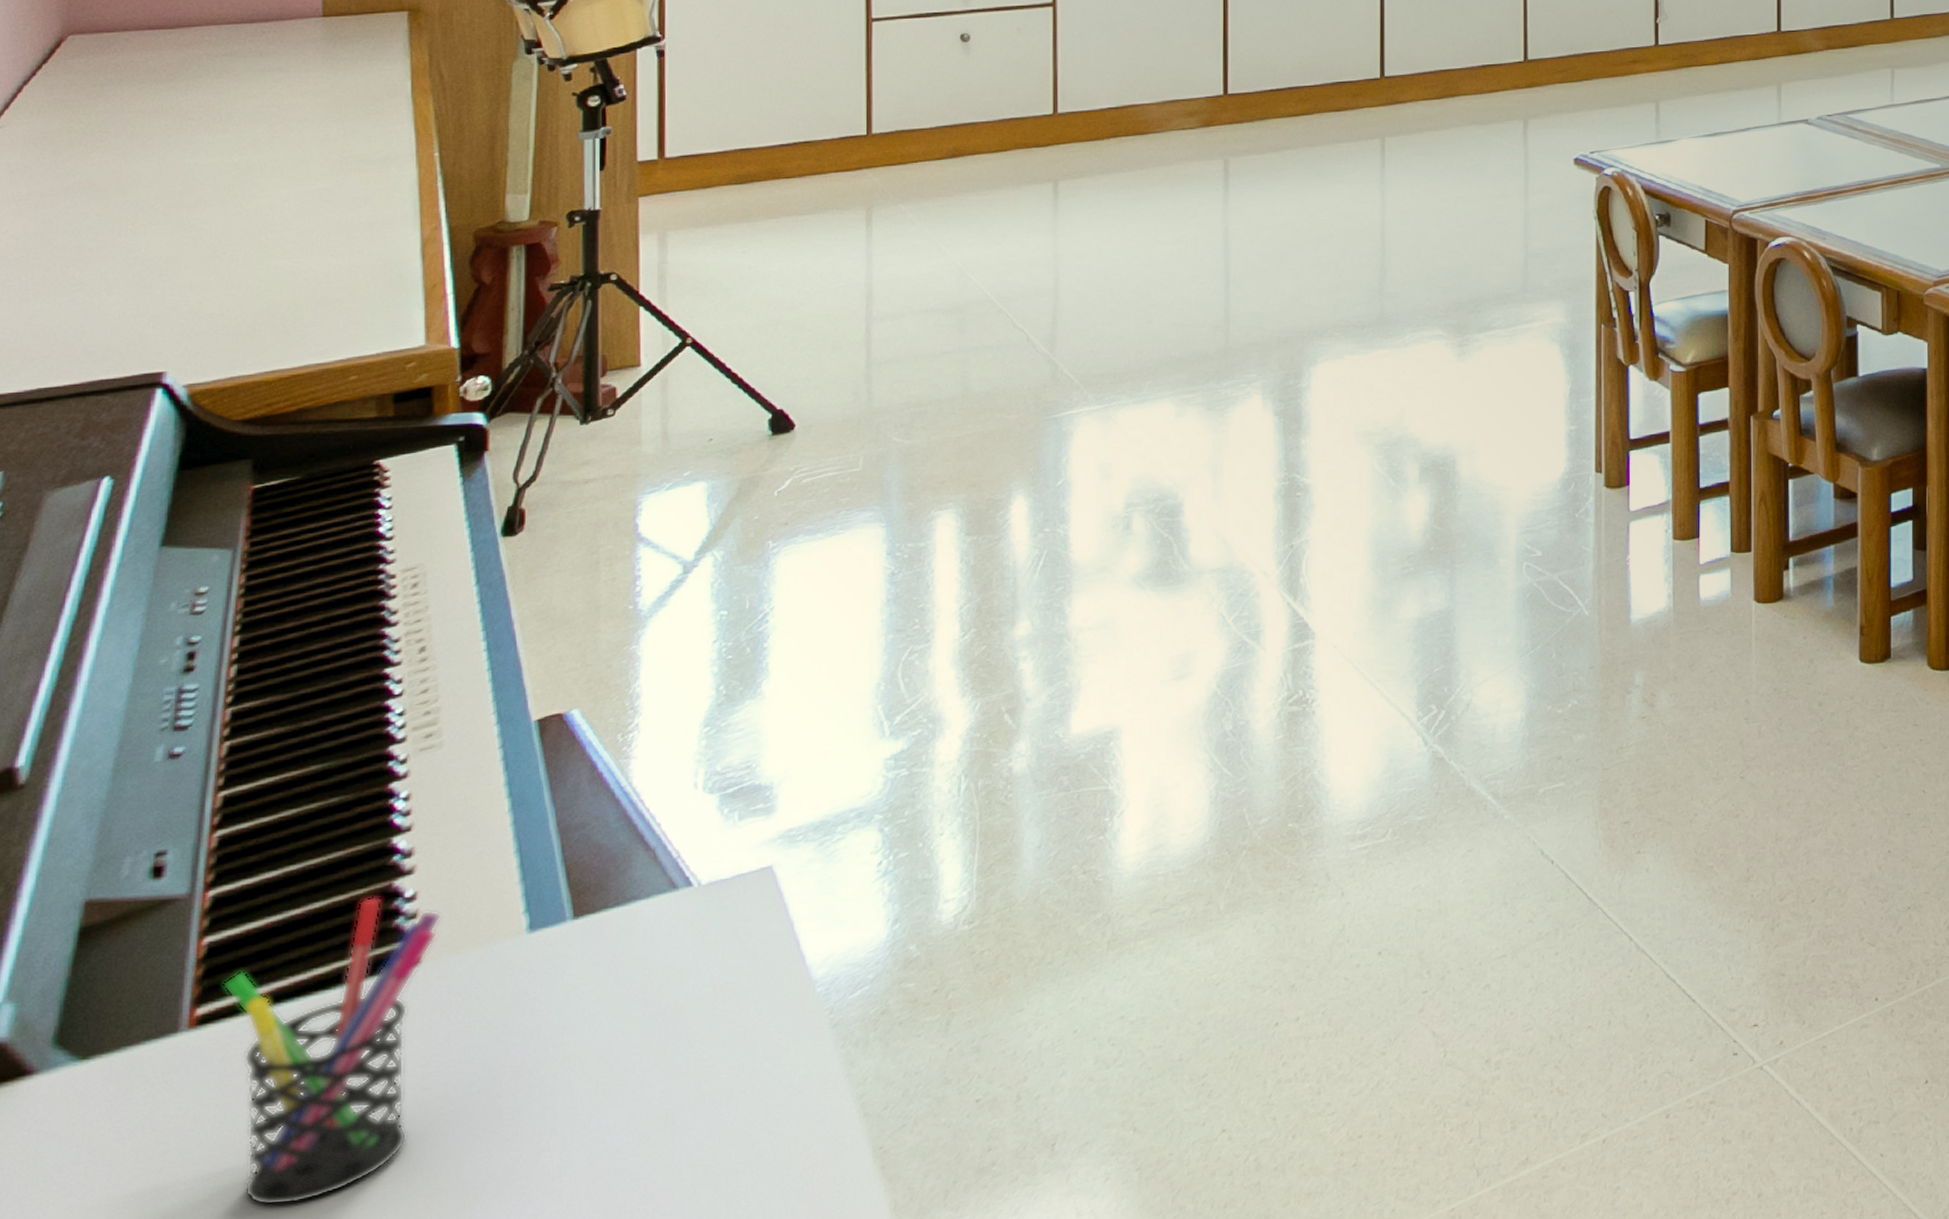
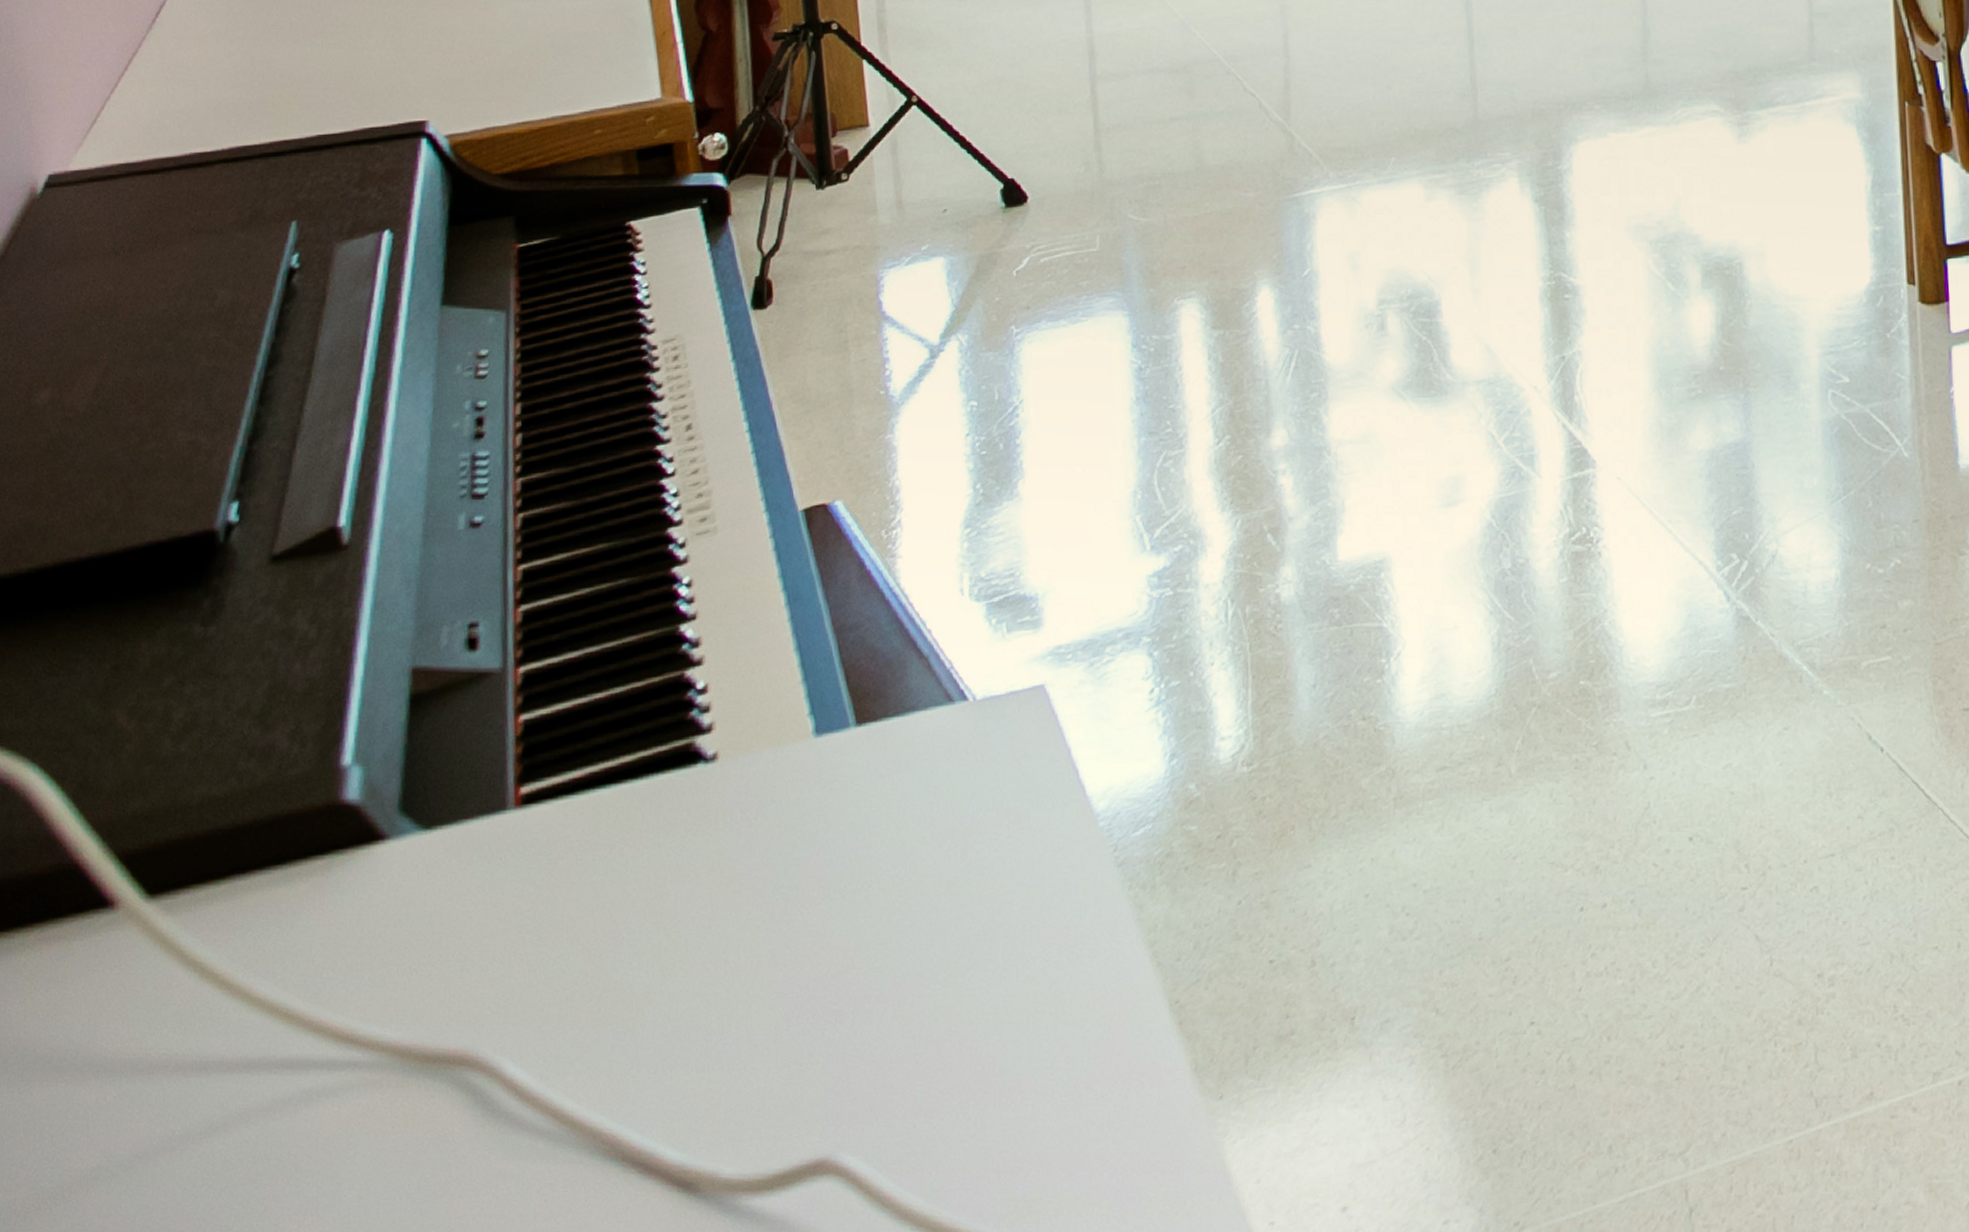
pen holder: present [223,896,441,1206] -> none [541,686,733,997]

